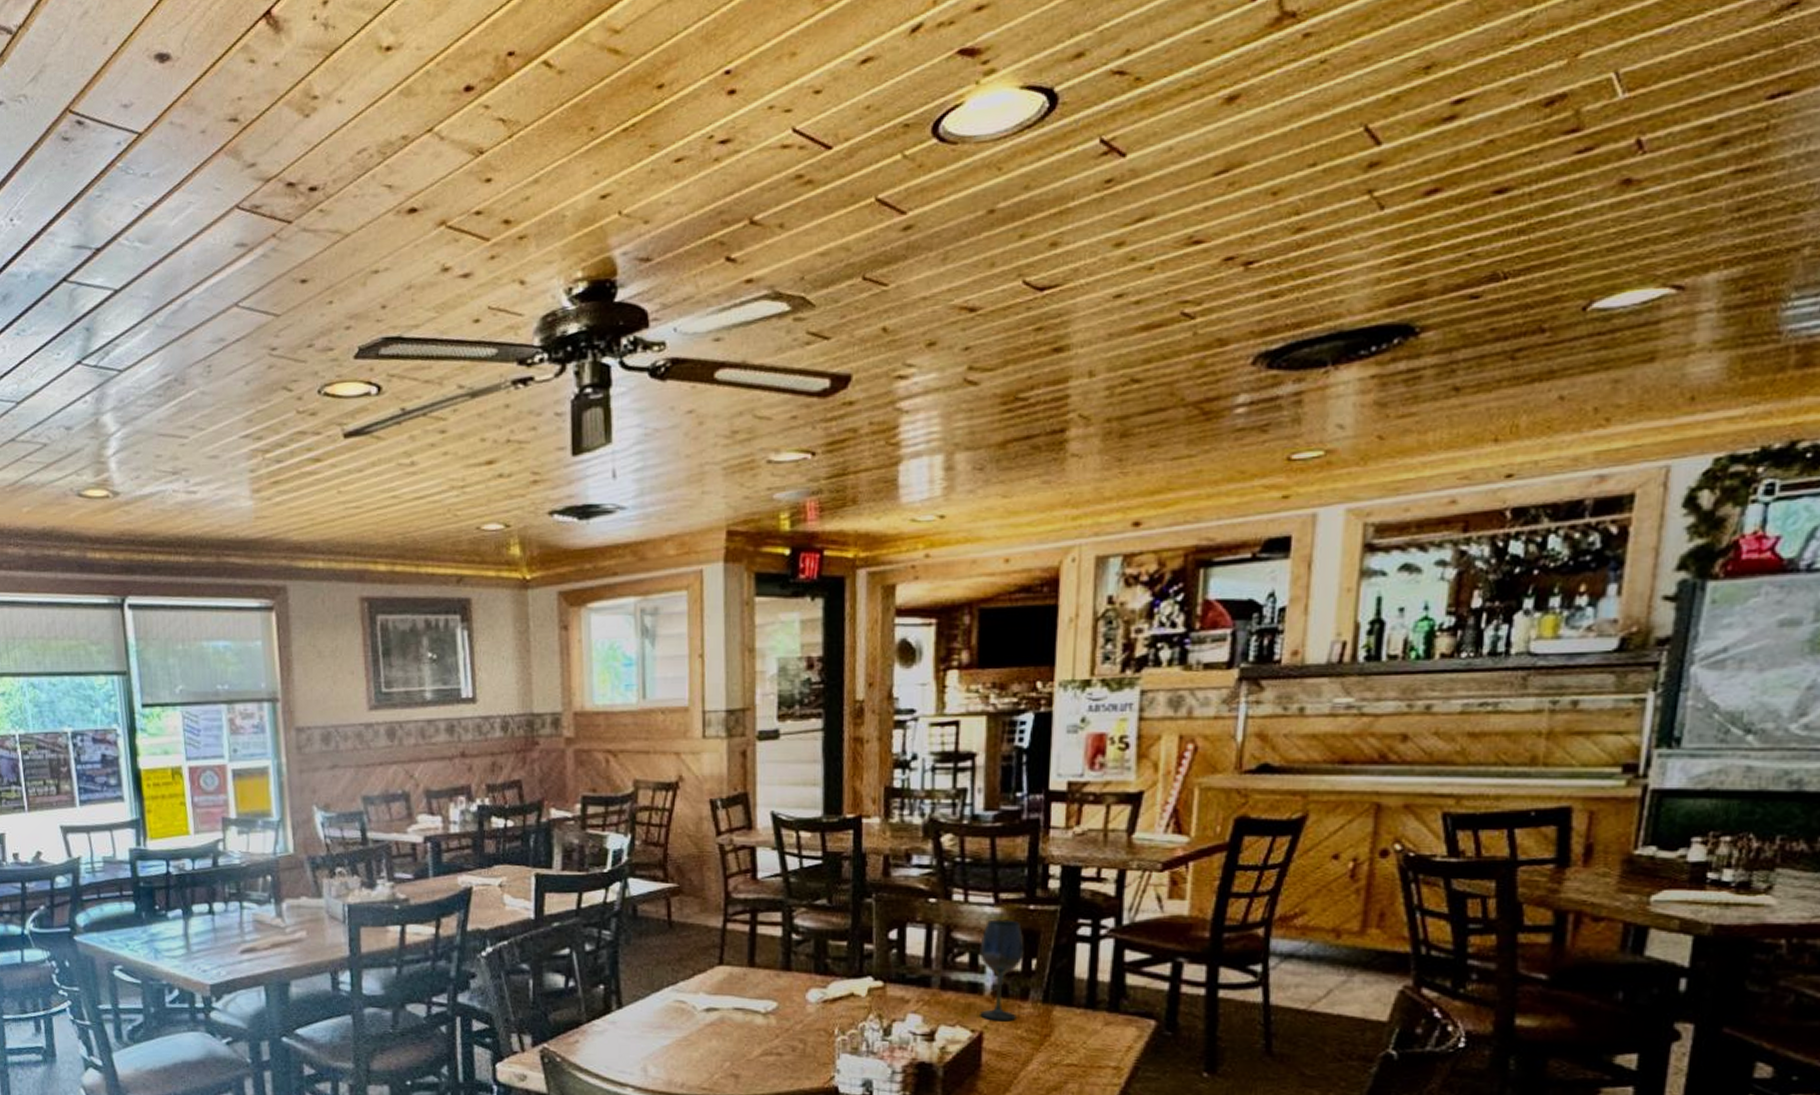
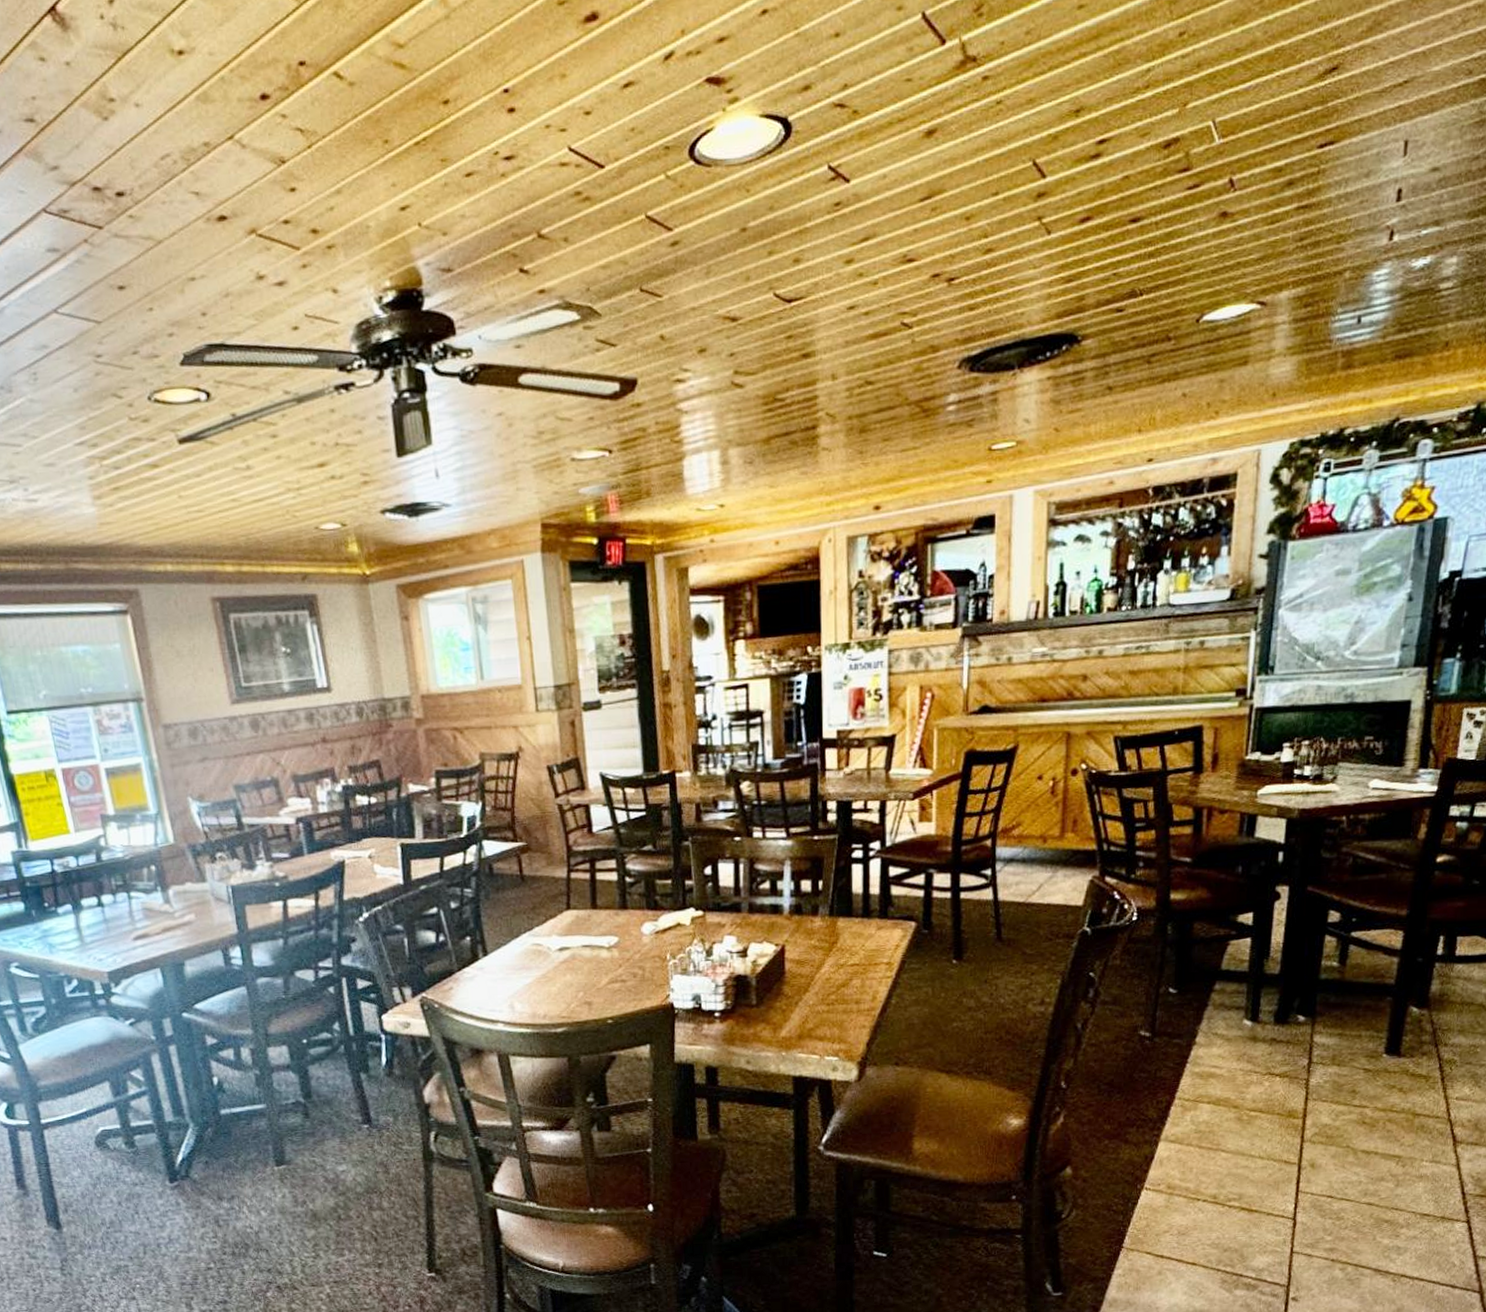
wineglass: present [980,919,1024,1021] -> none [778,849,812,935]

